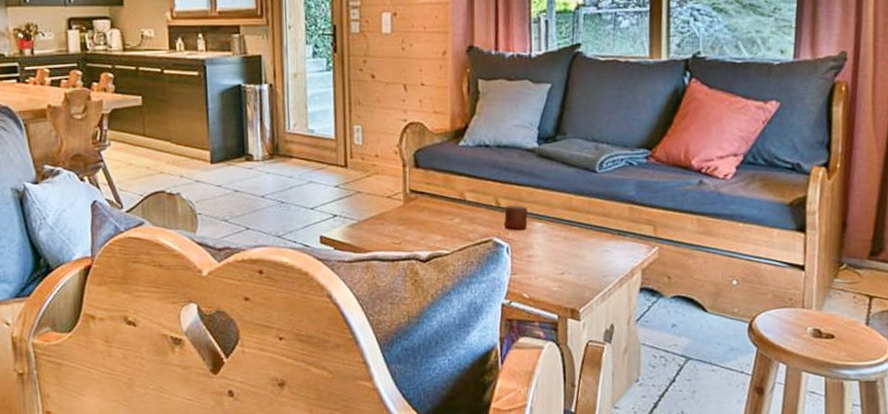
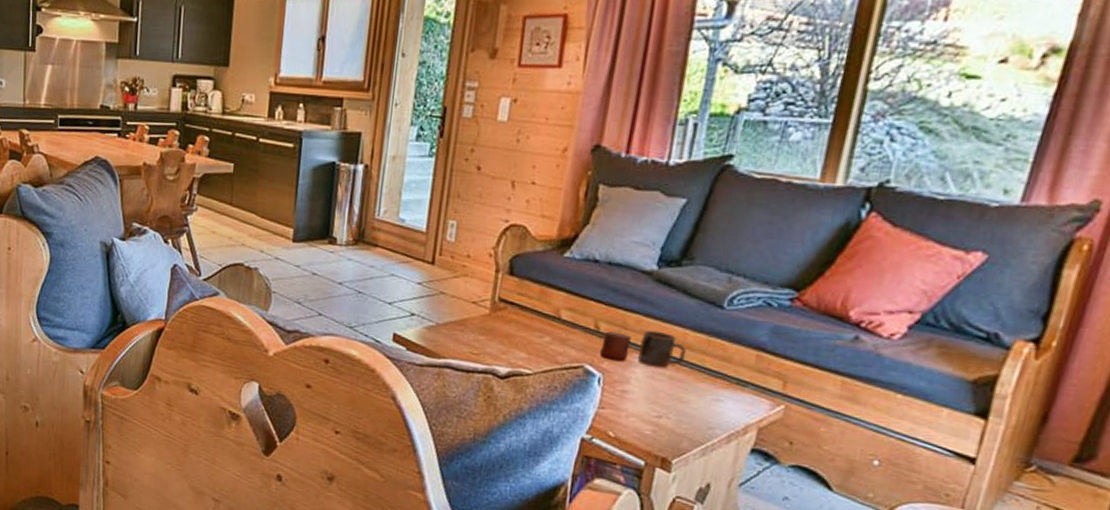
mug: none [535,199,574,232] -> present [637,330,687,370]

